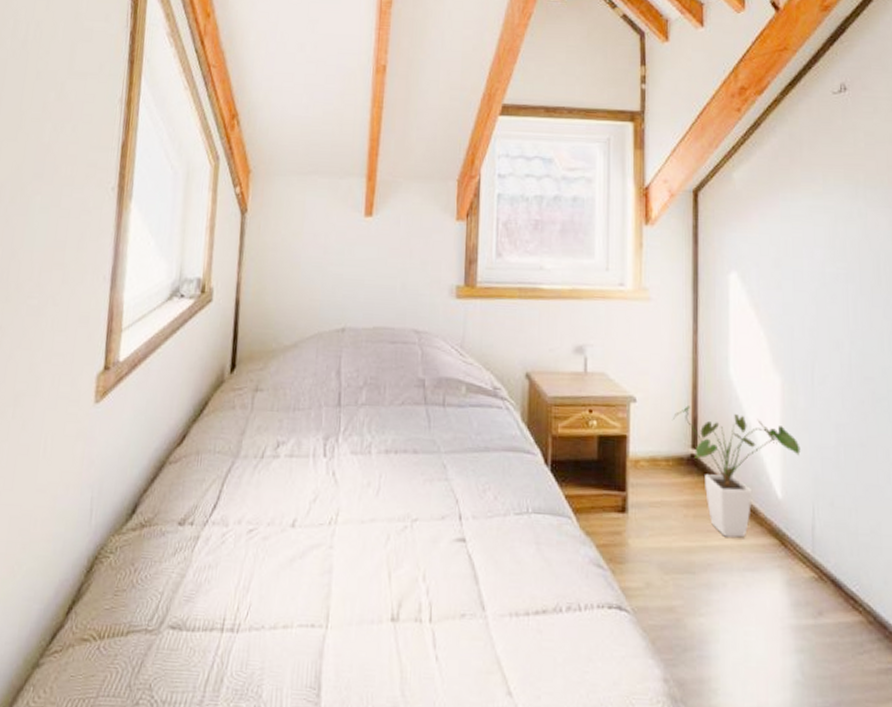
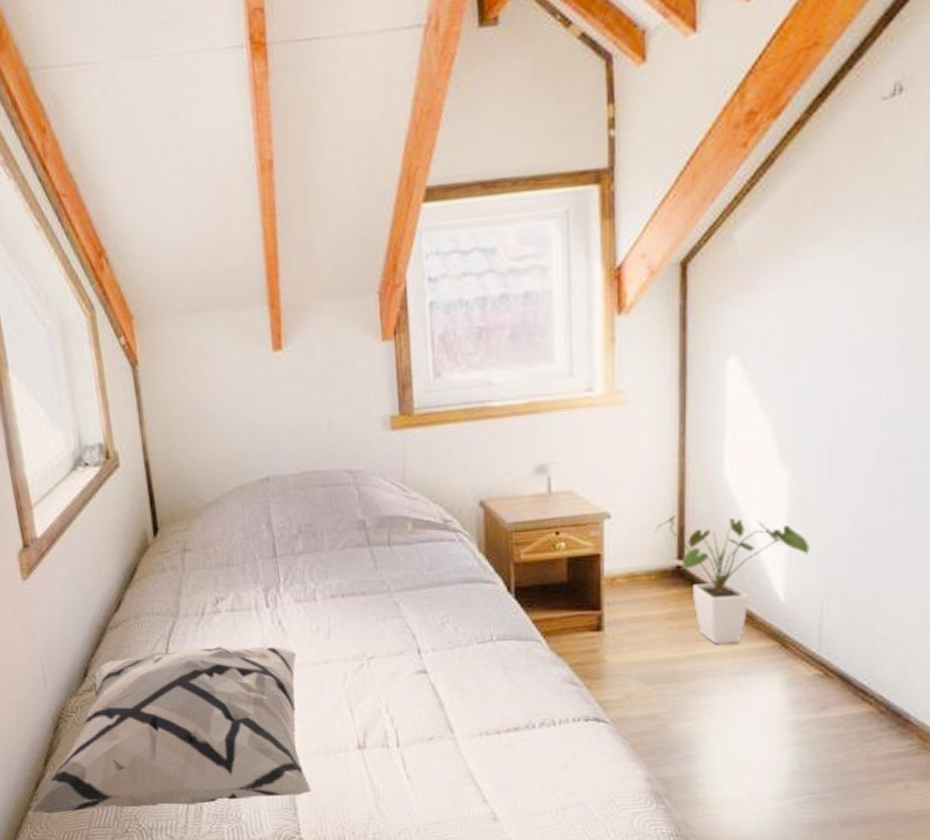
decorative pillow: none [33,492,345,676] -> present [27,646,311,815]

